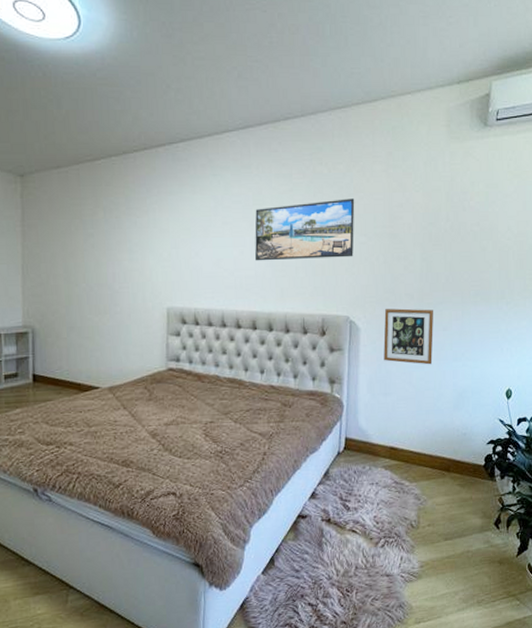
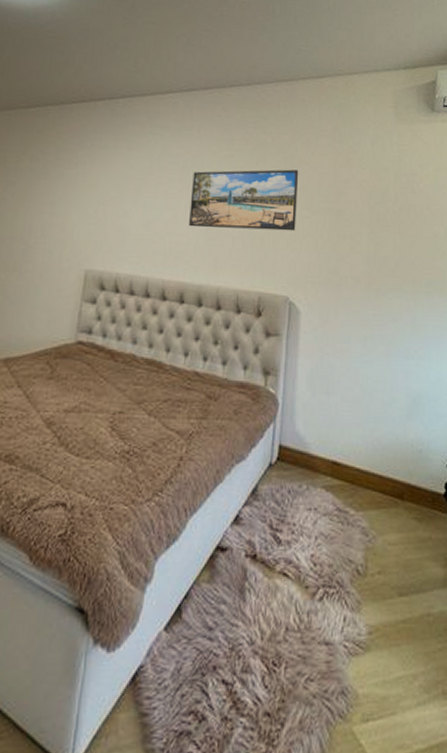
picture frame: present [383,308,433,365] -> none [326,292,383,361]

